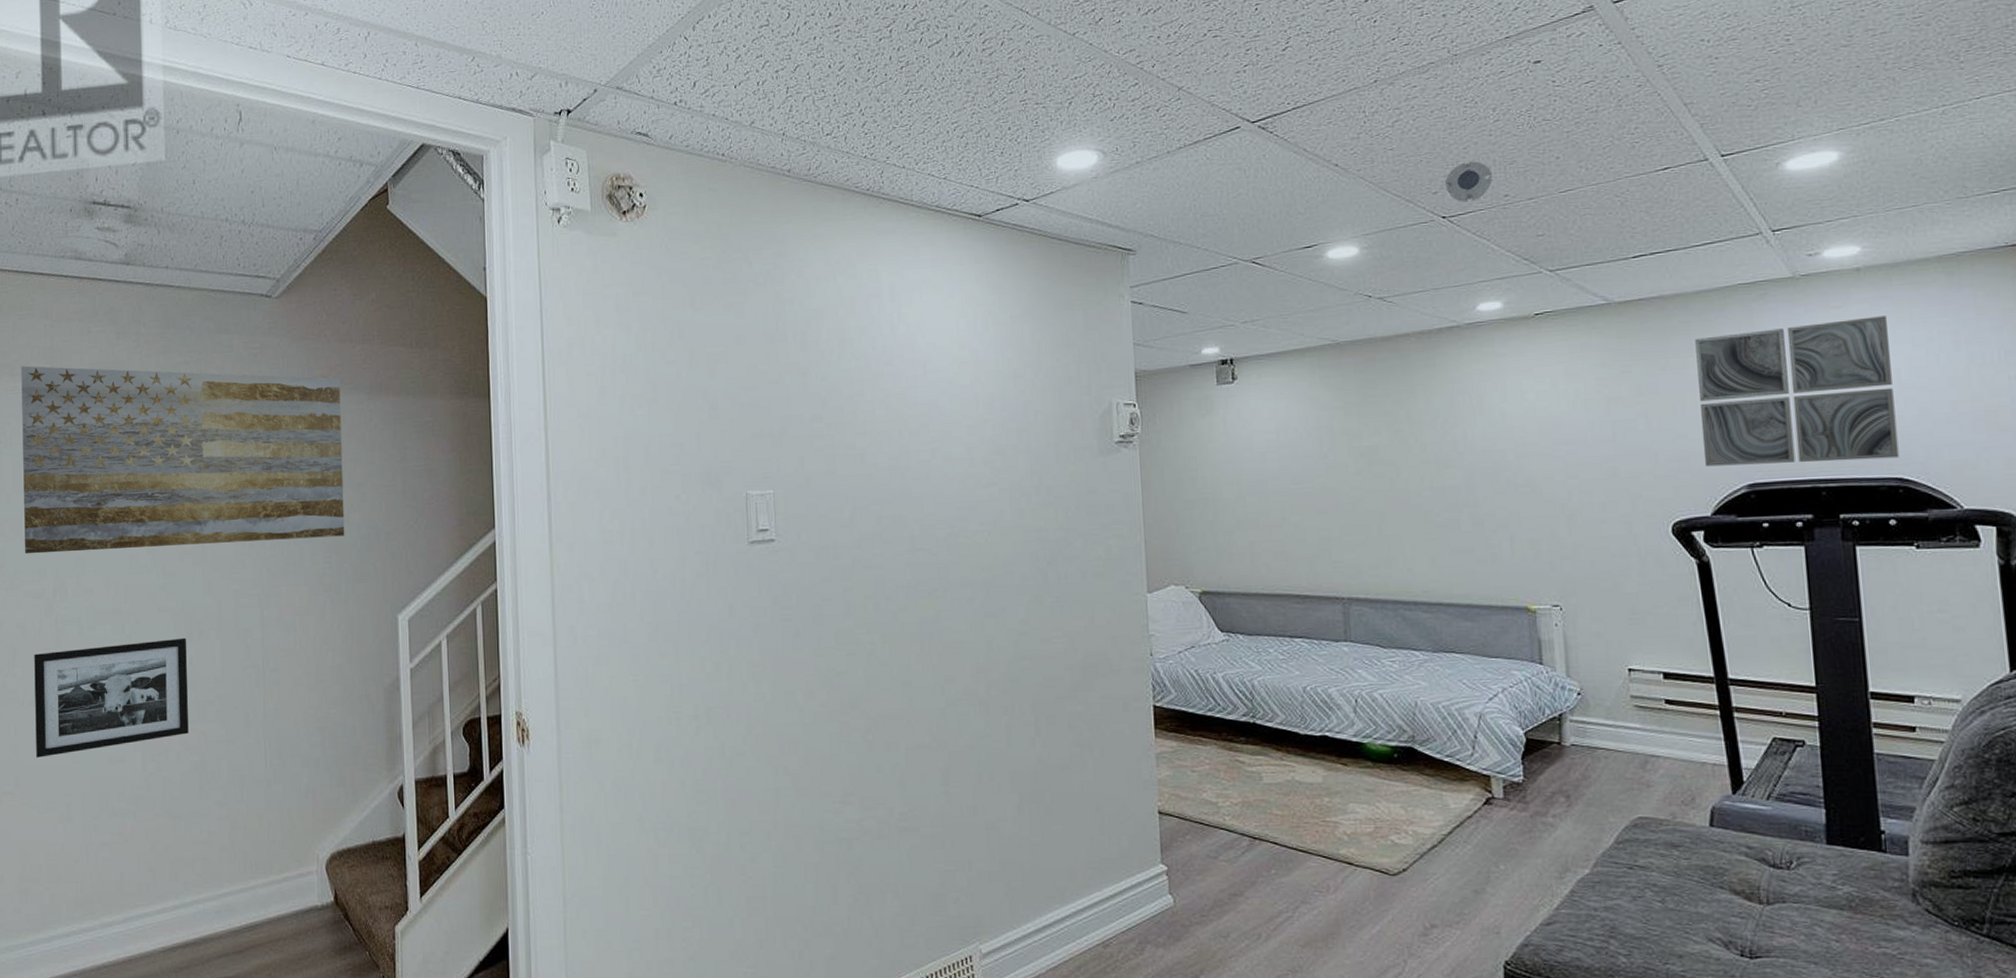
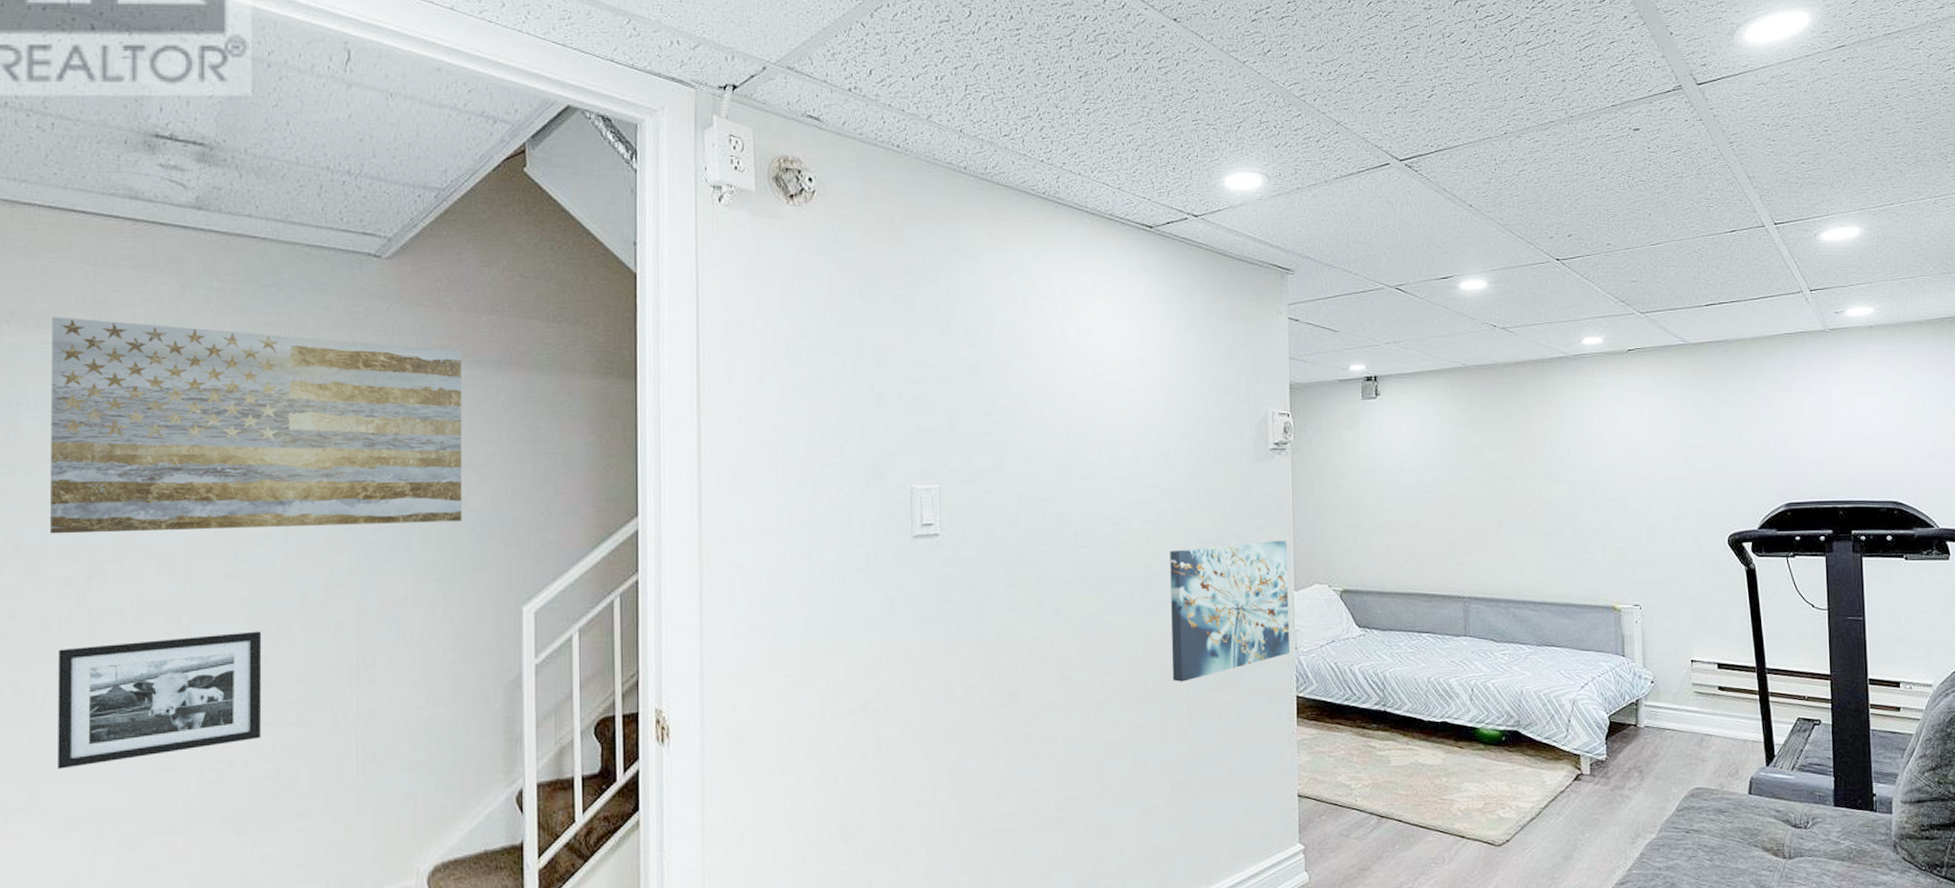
wall art: none [1010,539,1144,690] -> present [1170,541,1290,682]
smoke detector: present [1444,161,1494,203] -> none [1559,212,1599,248]
wall art: present [1695,316,1899,467] -> none [1750,367,1896,488]

